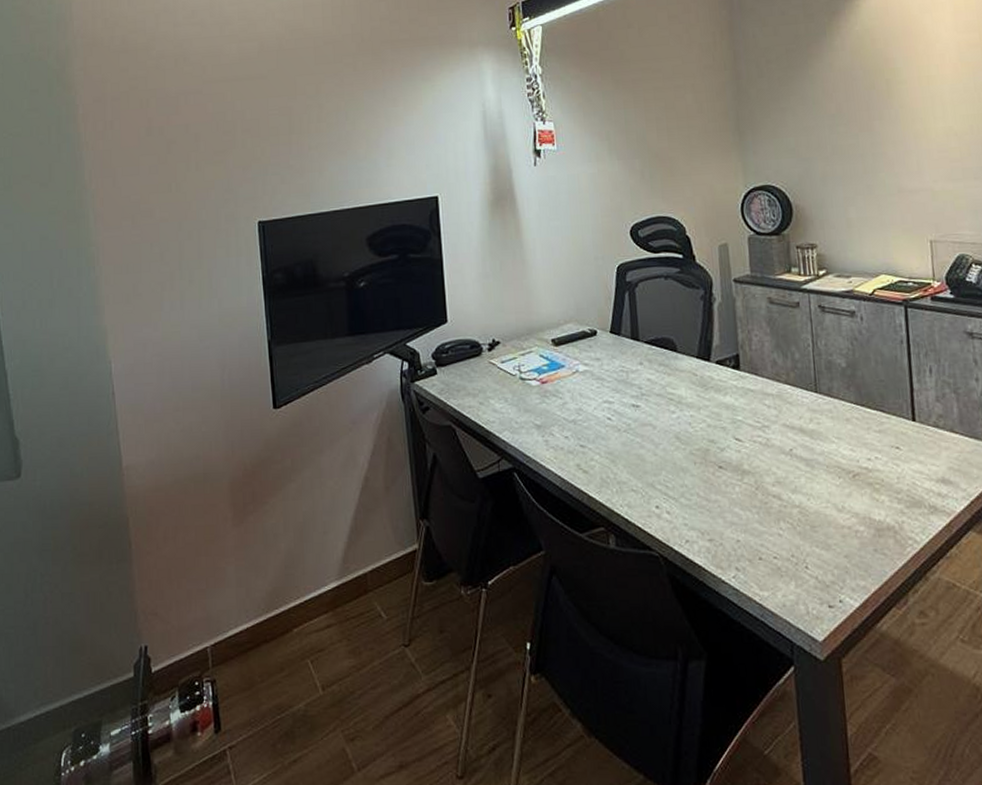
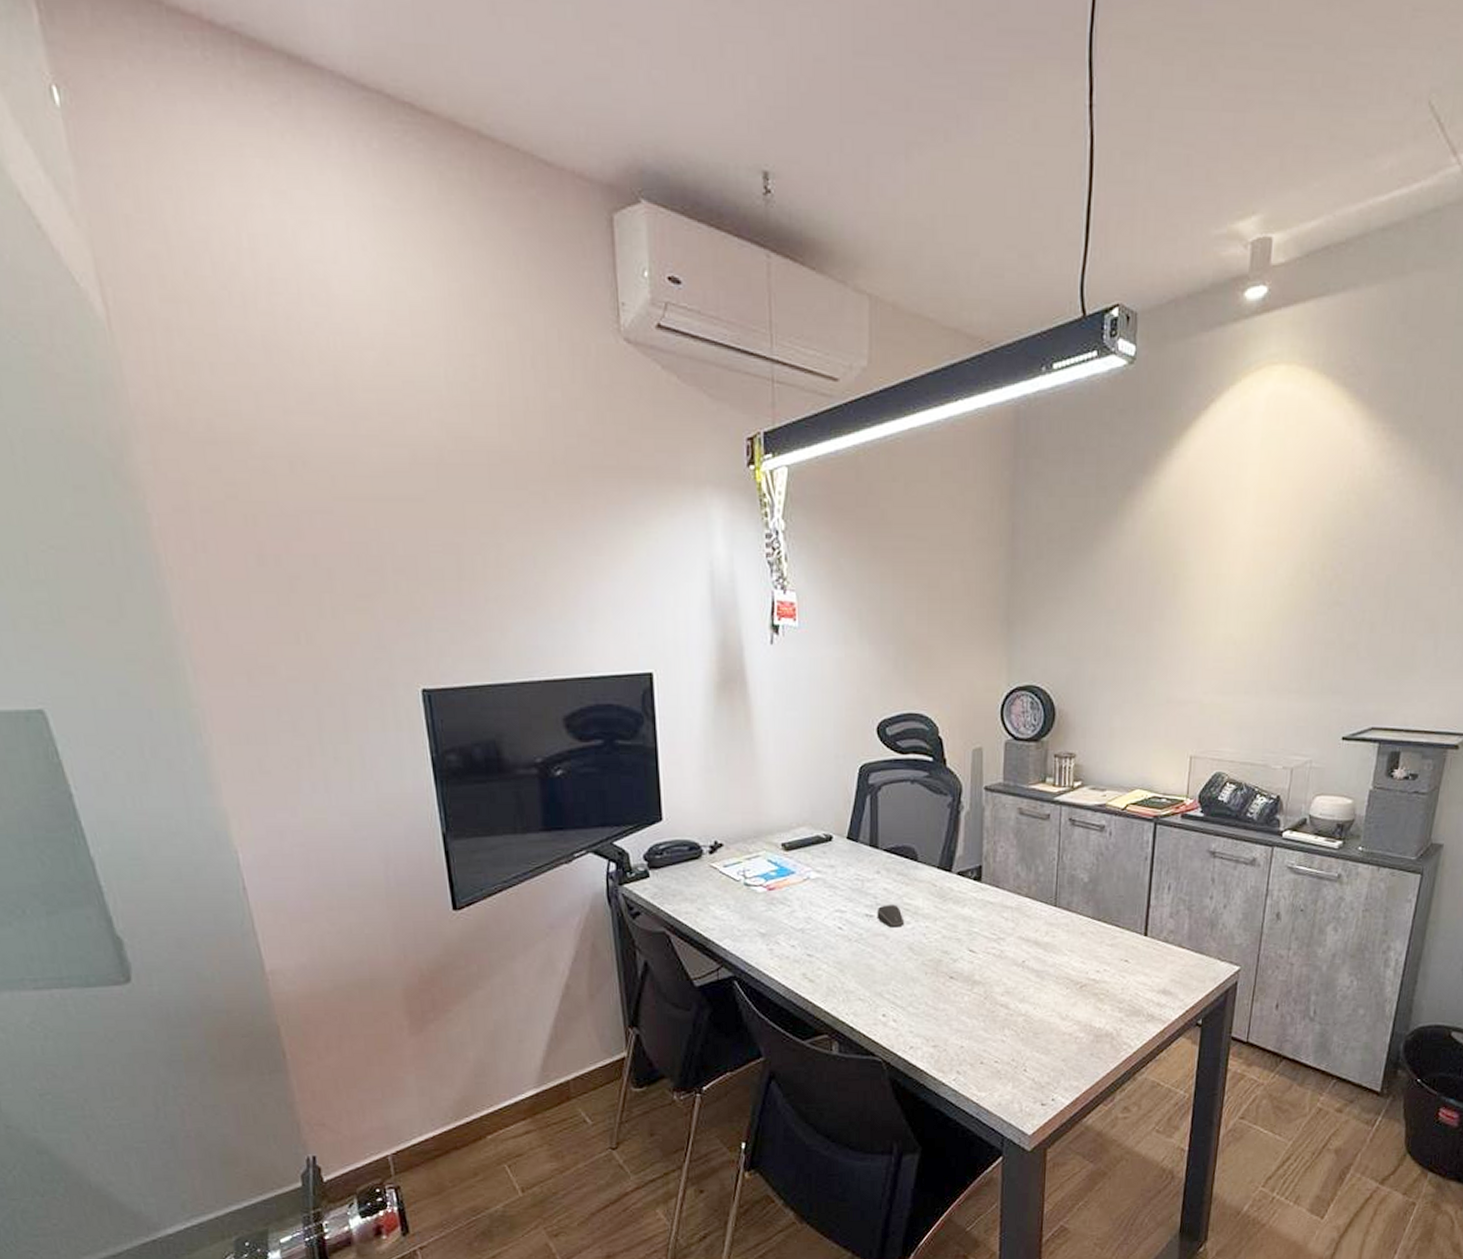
computer mouse: none [642,394,670,418] -> present [877,904,905,928]

